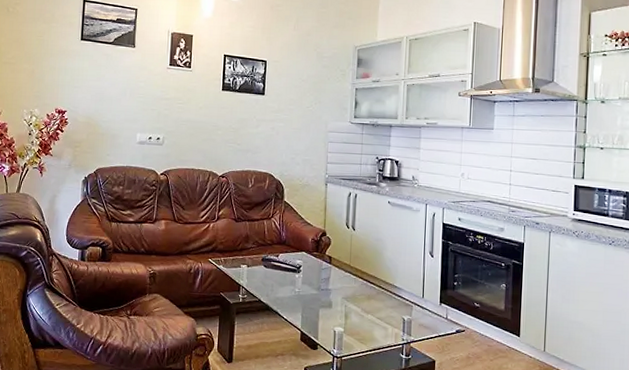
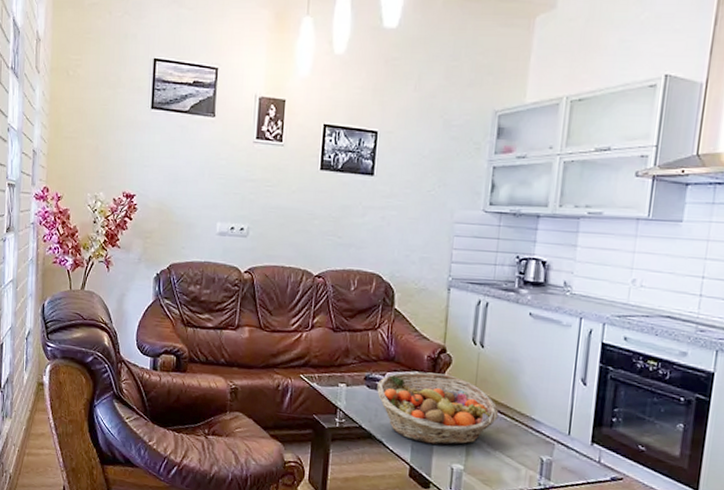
fruit basket: none [272,252,369,312] -> present [377,371,499,445]

